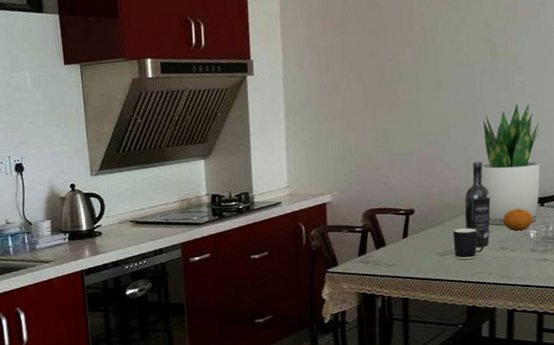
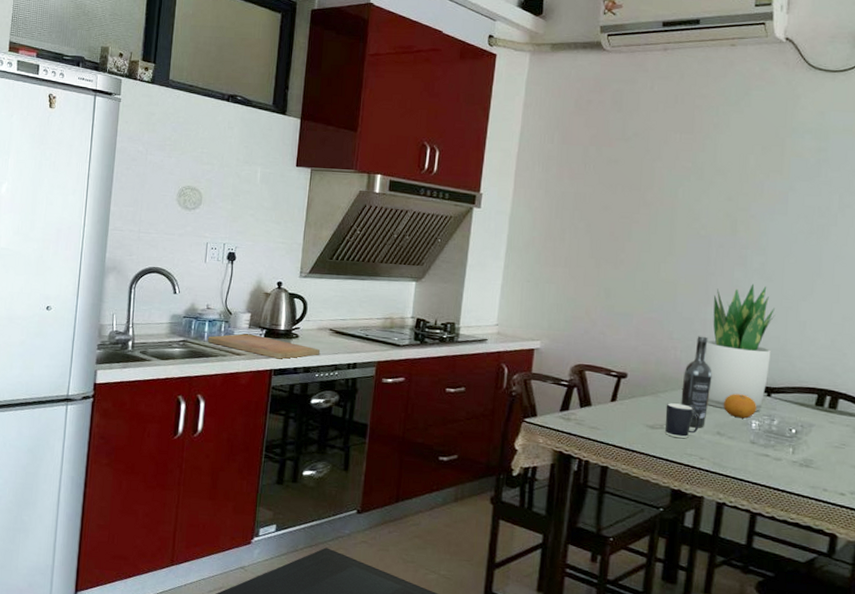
cutting board: none [13,240,126,260] -> present [207,333,321,360]

